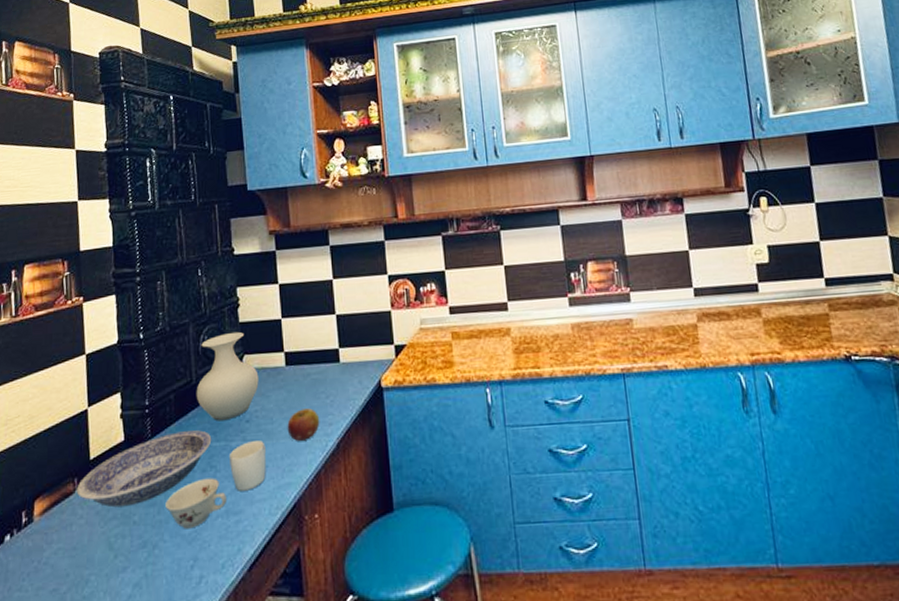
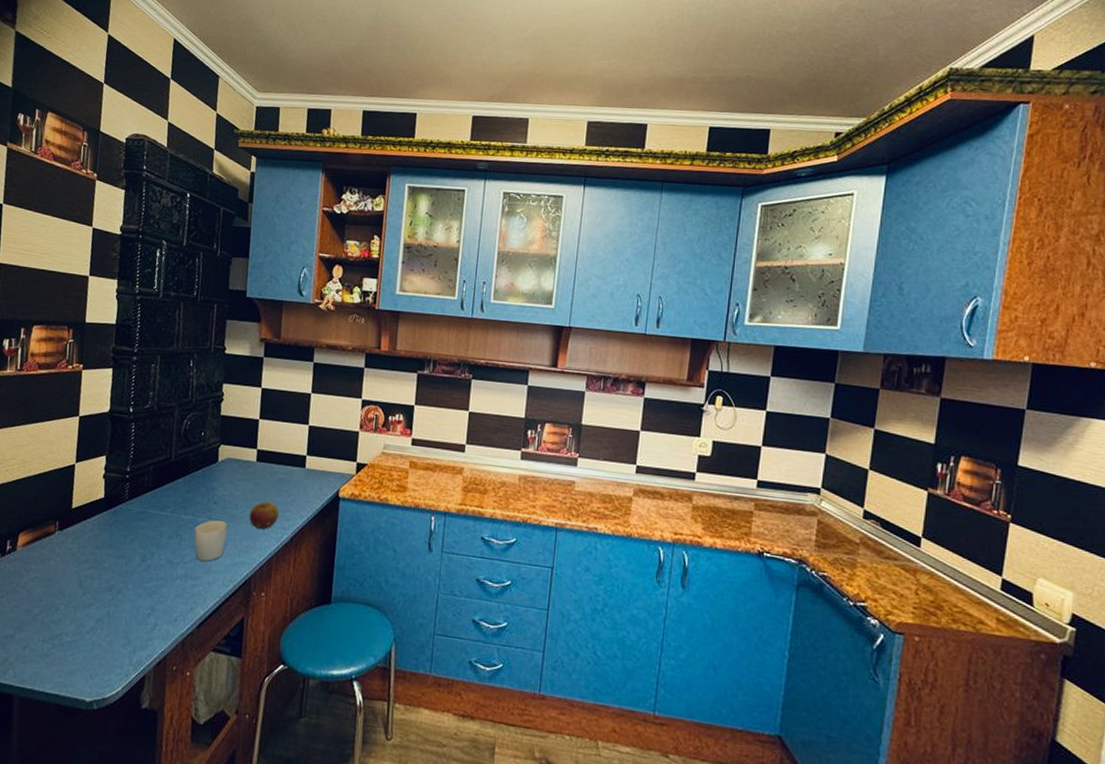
bowl: present [76,430,212,508] -> none [57,499,182,554]
teacup: present [165,478,228,529] -> none [133,543,188,584]
vase: present [196,331,259,422] -> none [172,422,231,499]

